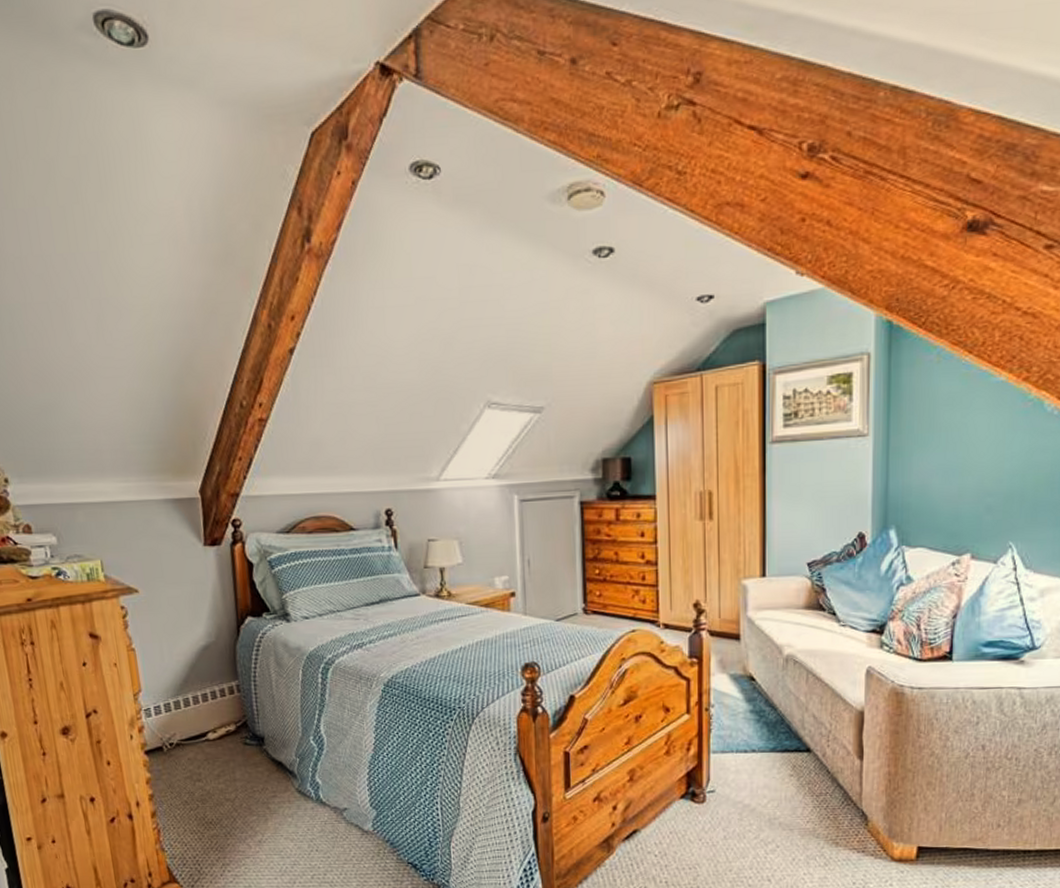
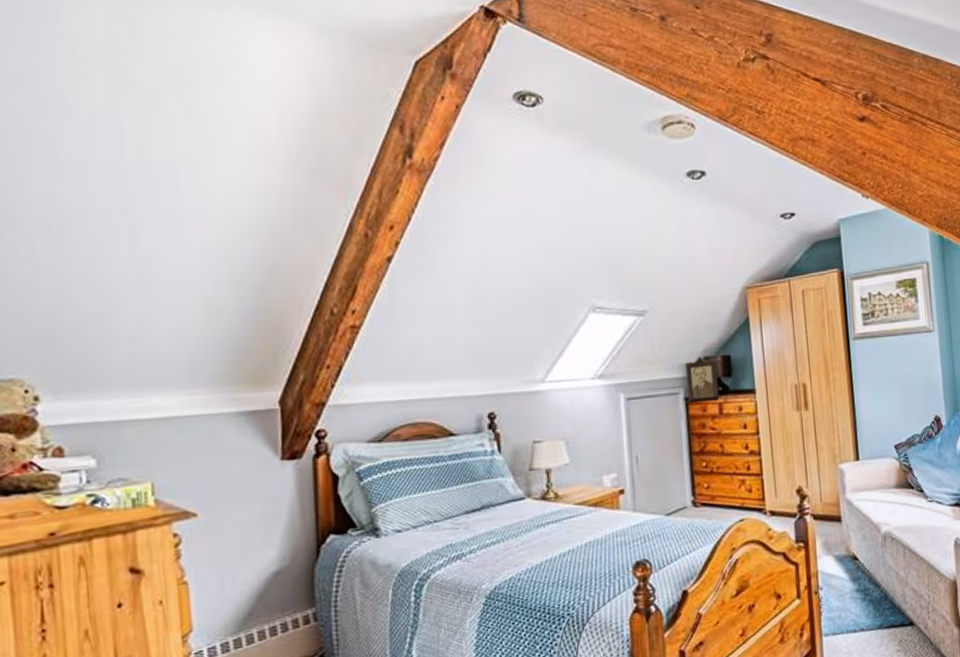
photo frame: none [582,458,619,507] -> present [685,356,721,403]

